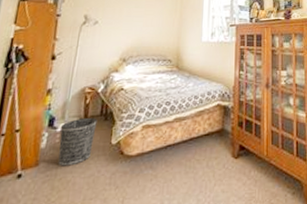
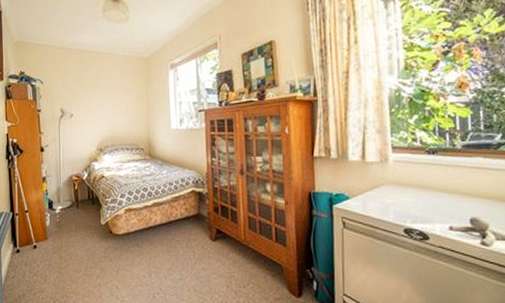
wastebasket: present [58,117,97,166] -> none [59,201,87,241]

